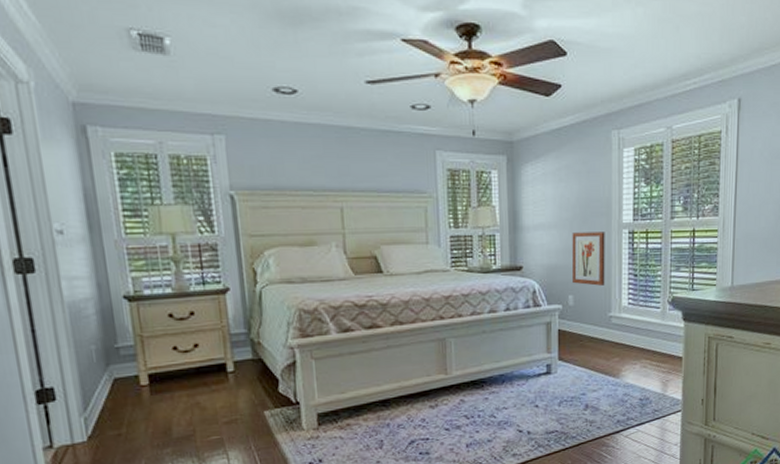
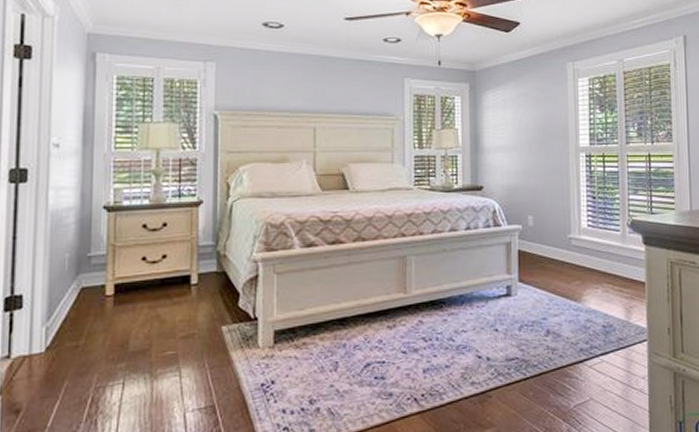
wall art: present [572,232,605,286] -> none [531,155,564,207]

